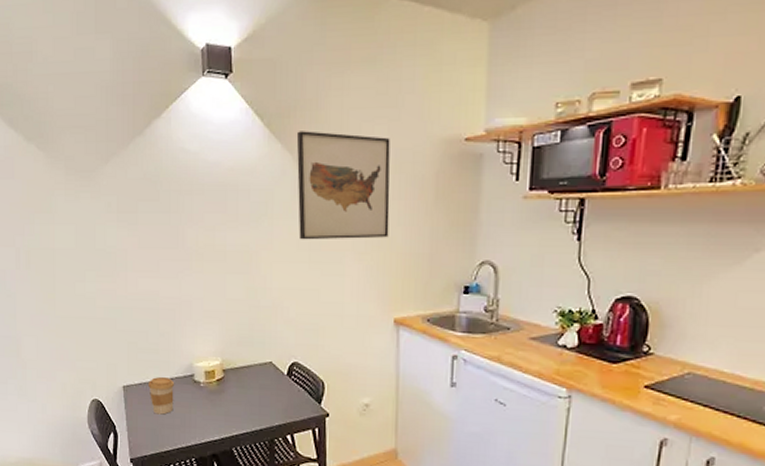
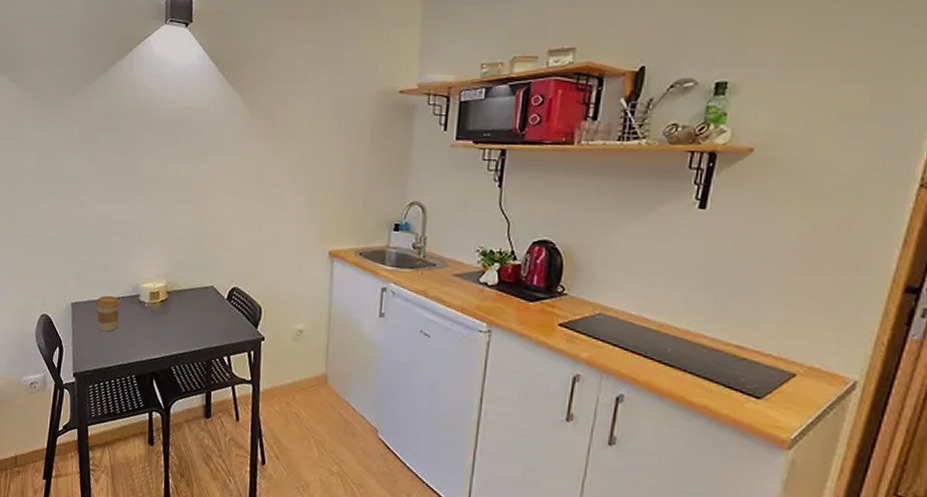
wall art: present [296,131,390,240] -> none [244,77,332,176]

